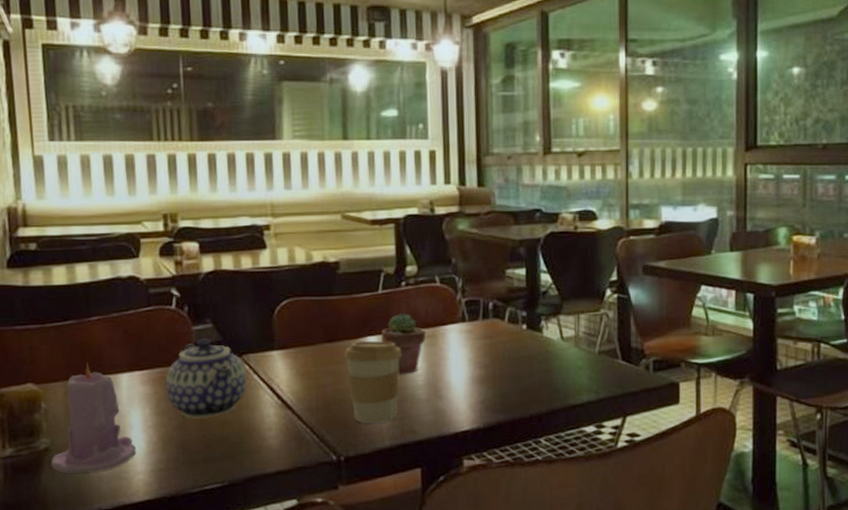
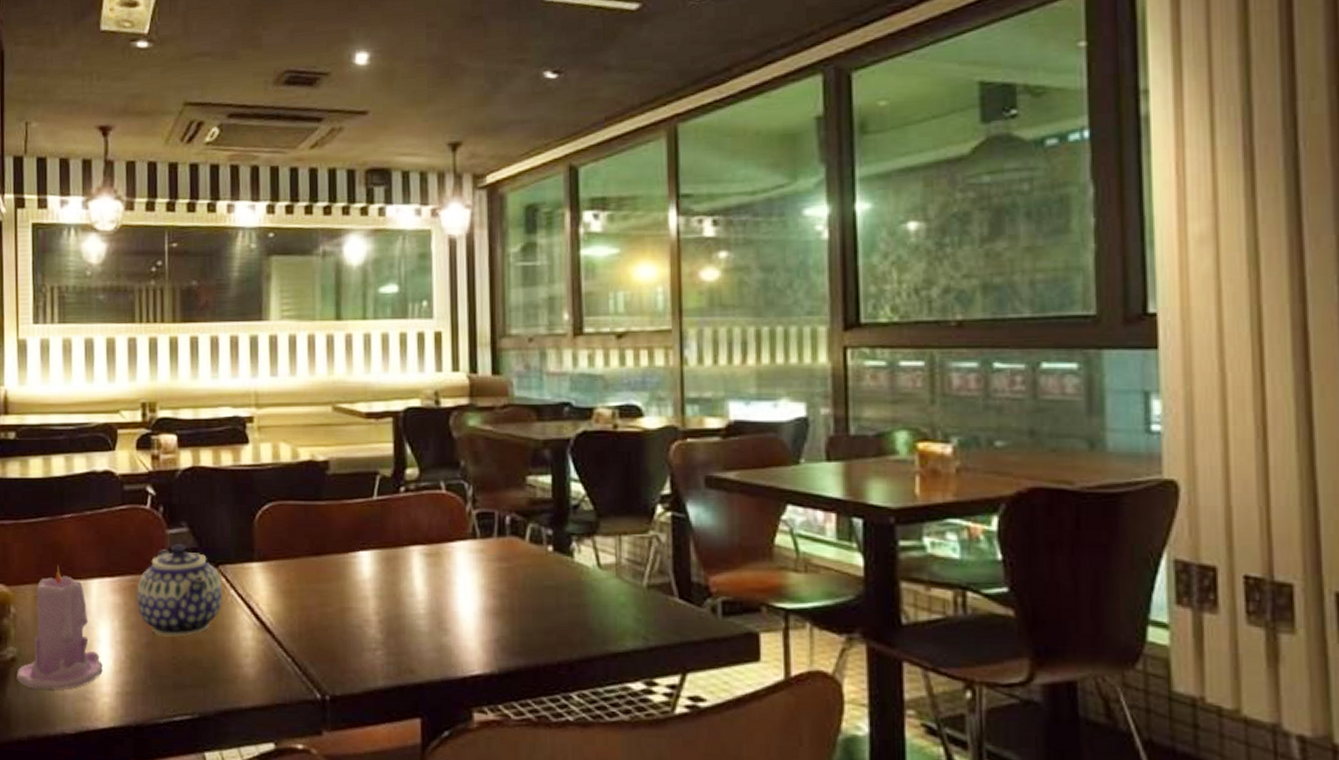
coffee cup: present [344,341,401,424] -> none [332,557,399,658]
potted succulent: present [381,313,427,374] -> none [376,524,429,599]

